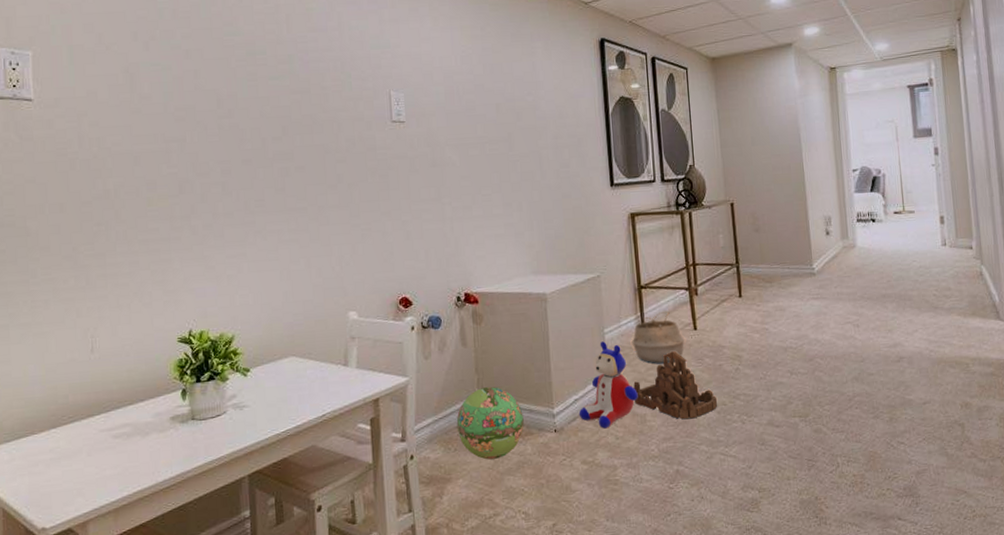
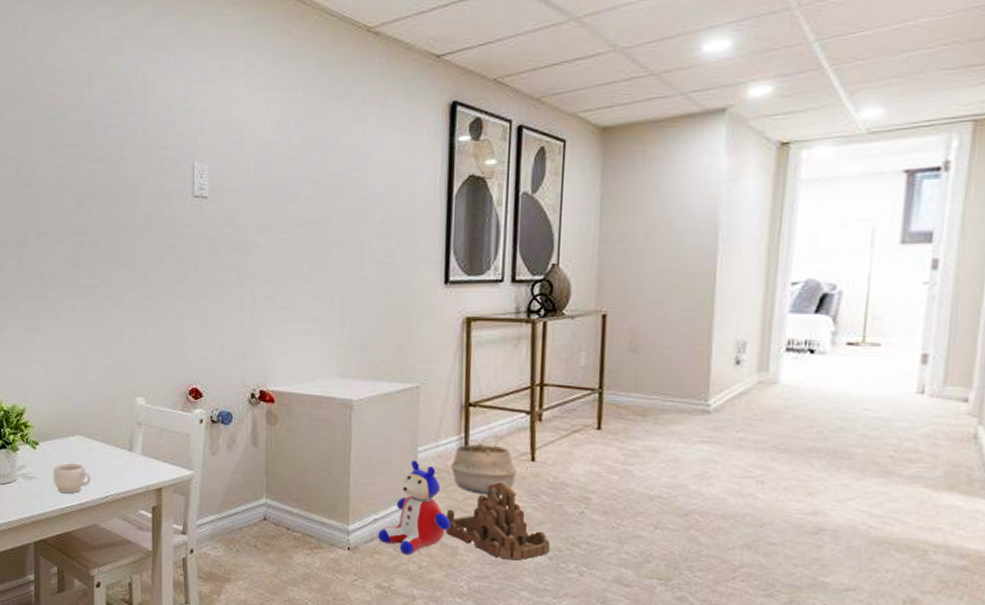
cup: none [266,385,307,418] -> present [53,462,92,494]
ball: present [456,386,524,460] -> none [240,491,314,567]

